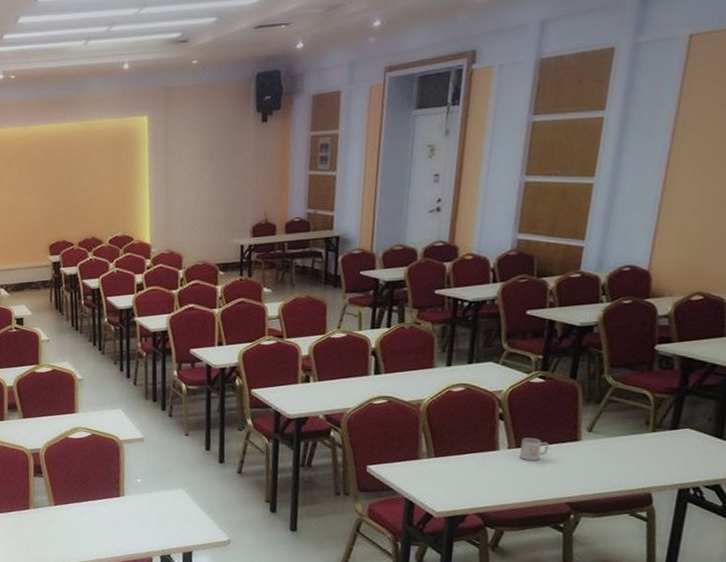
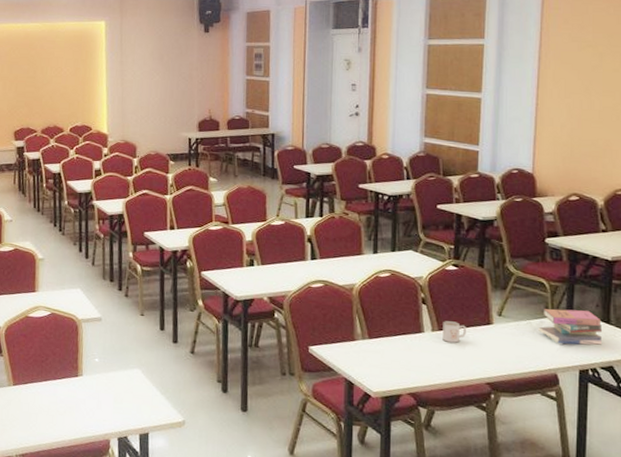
books: none [634,423,713,462] -> present [538,308,603,345]

